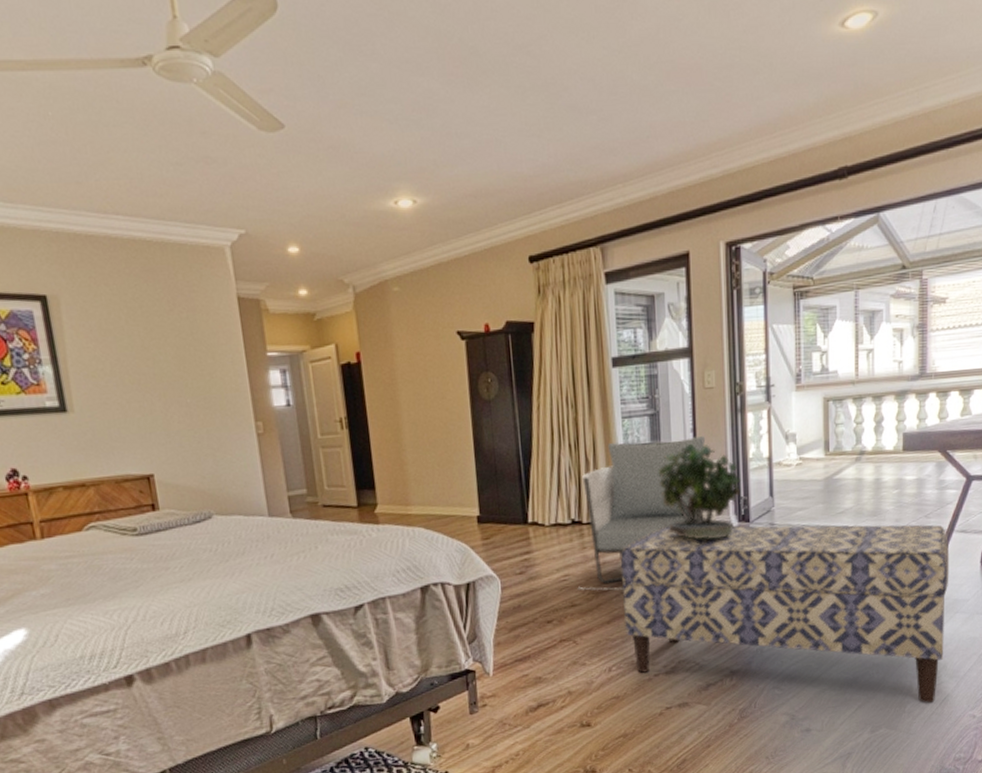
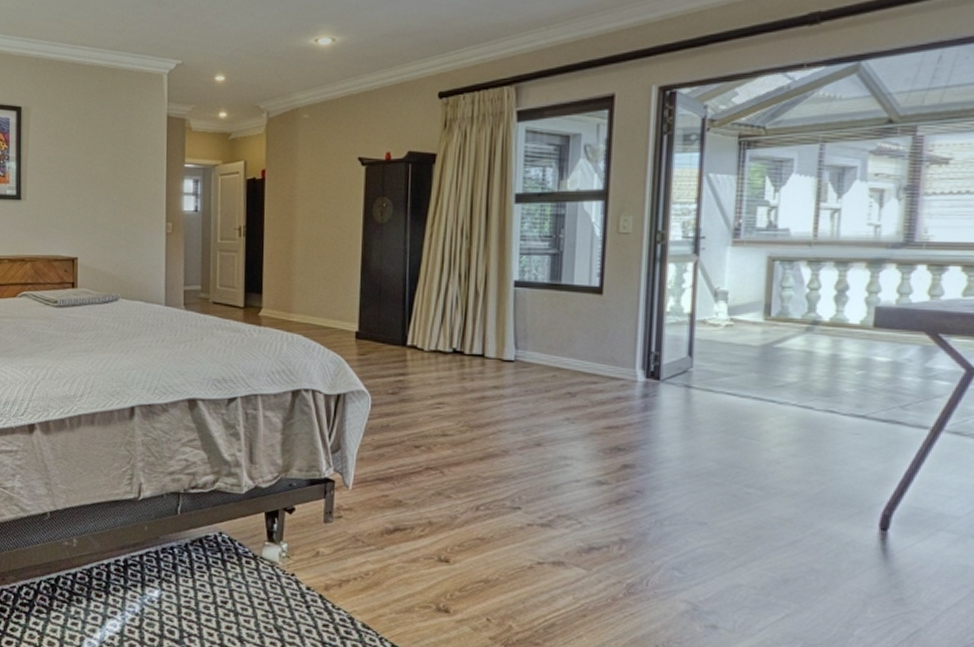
armchair: present [577,436,718,591] -> none [451,278,627,428]
bench: present [620,524,950,704] -> none [499,370,935,634]
potted plant: present [658,439,741,539] -> none [555,285,653,392]

